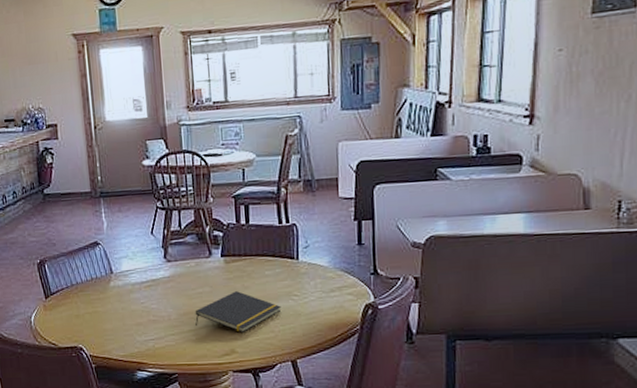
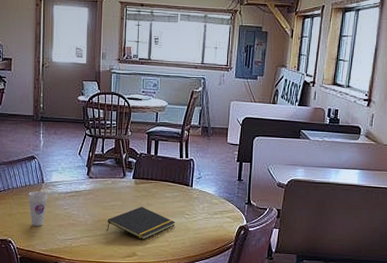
cup: none [96,284,120,327] -> present [28,191,48,226]

